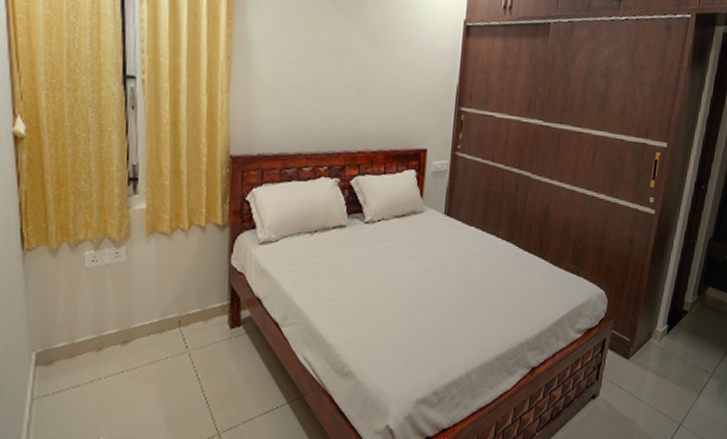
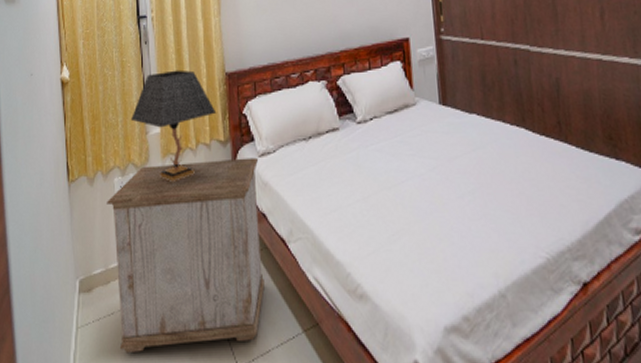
nightstand: none [74,242,258,423] -> present [107,157,265,354]
table lamp: none [110,143,216,261] -> present [131,69,217,182]

